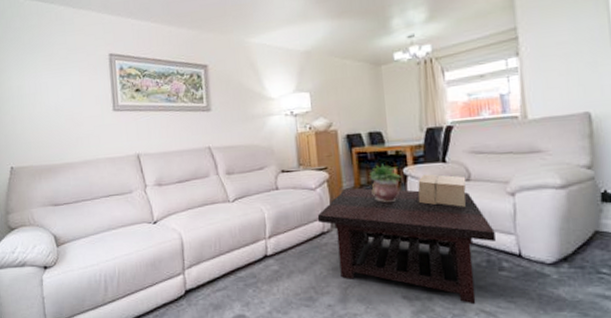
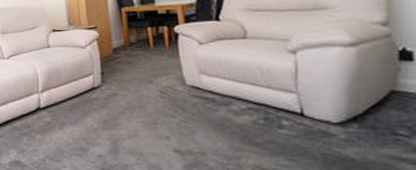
coffee table: present [317,188,496,305] -> none [87,46,274,161]
potted plant: present [370,163,402,202] -> none [140,22,173,60]
decorative box: present [418,174,467,207] -> none [189,32,242,65]

